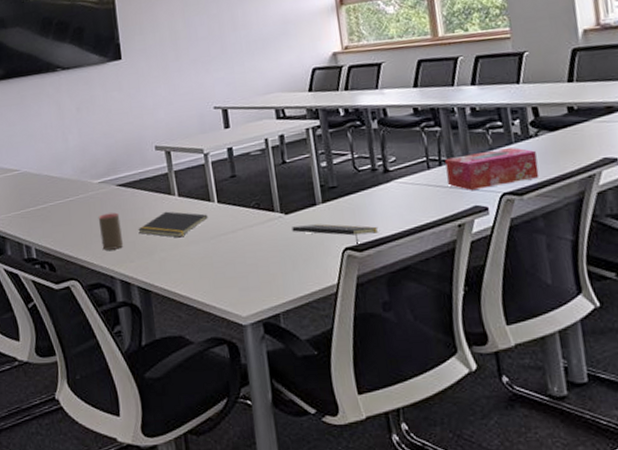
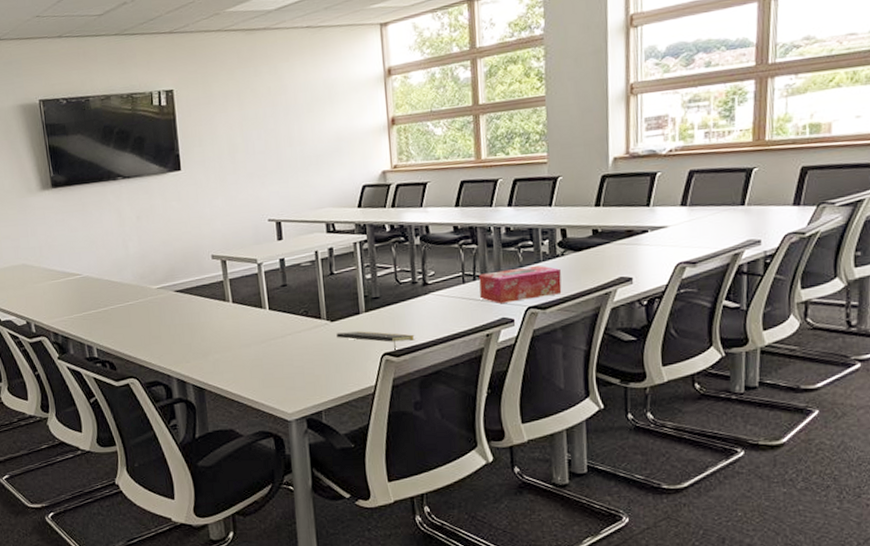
cup: present [98,212,124,251] -> none [156,316,180,351]
notepad: present [138,211,208,238] -> none [194,316,260,341]

